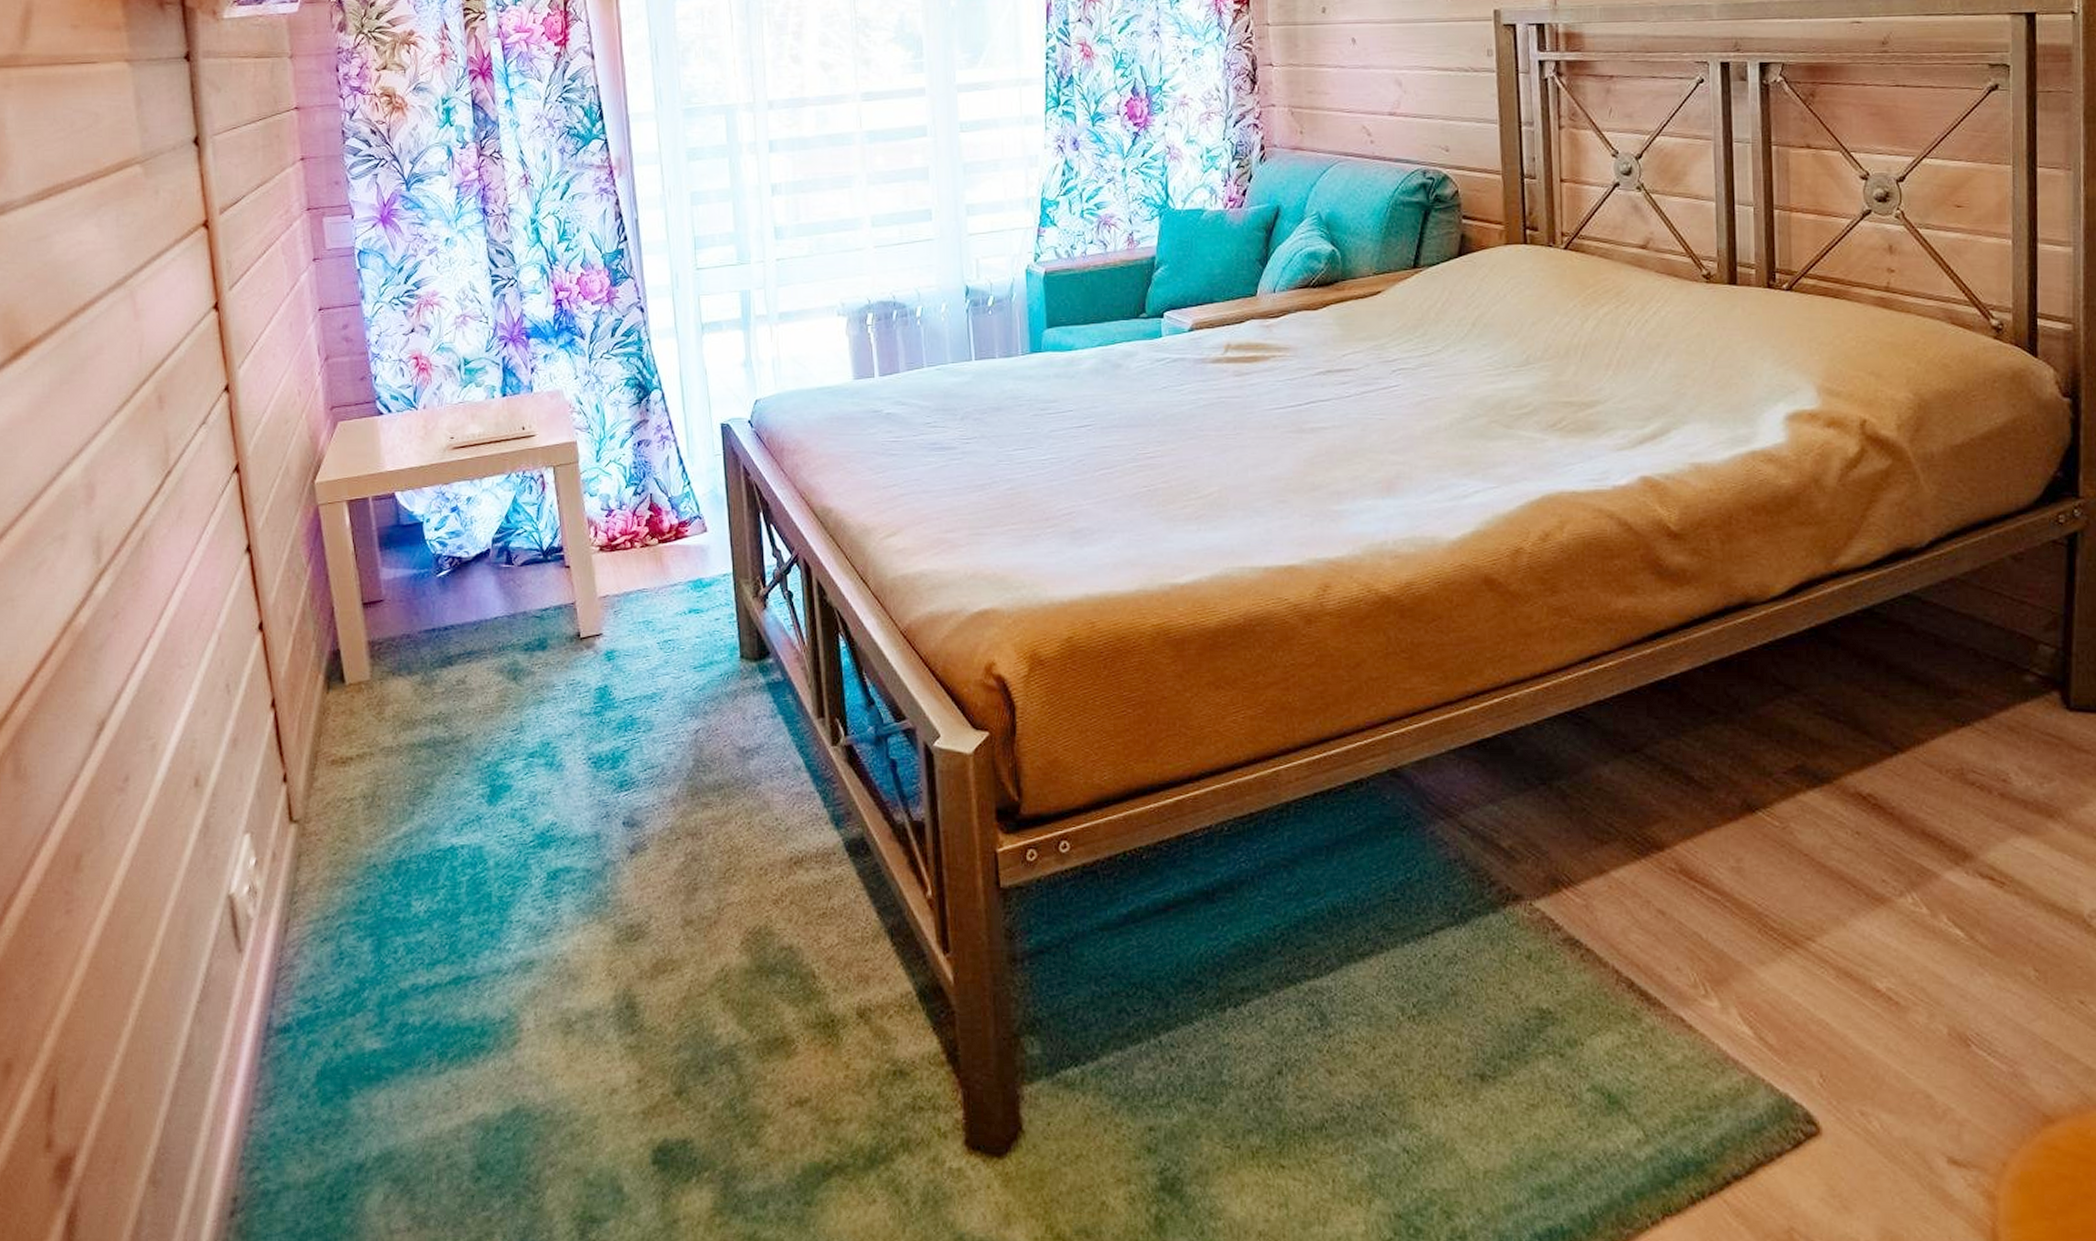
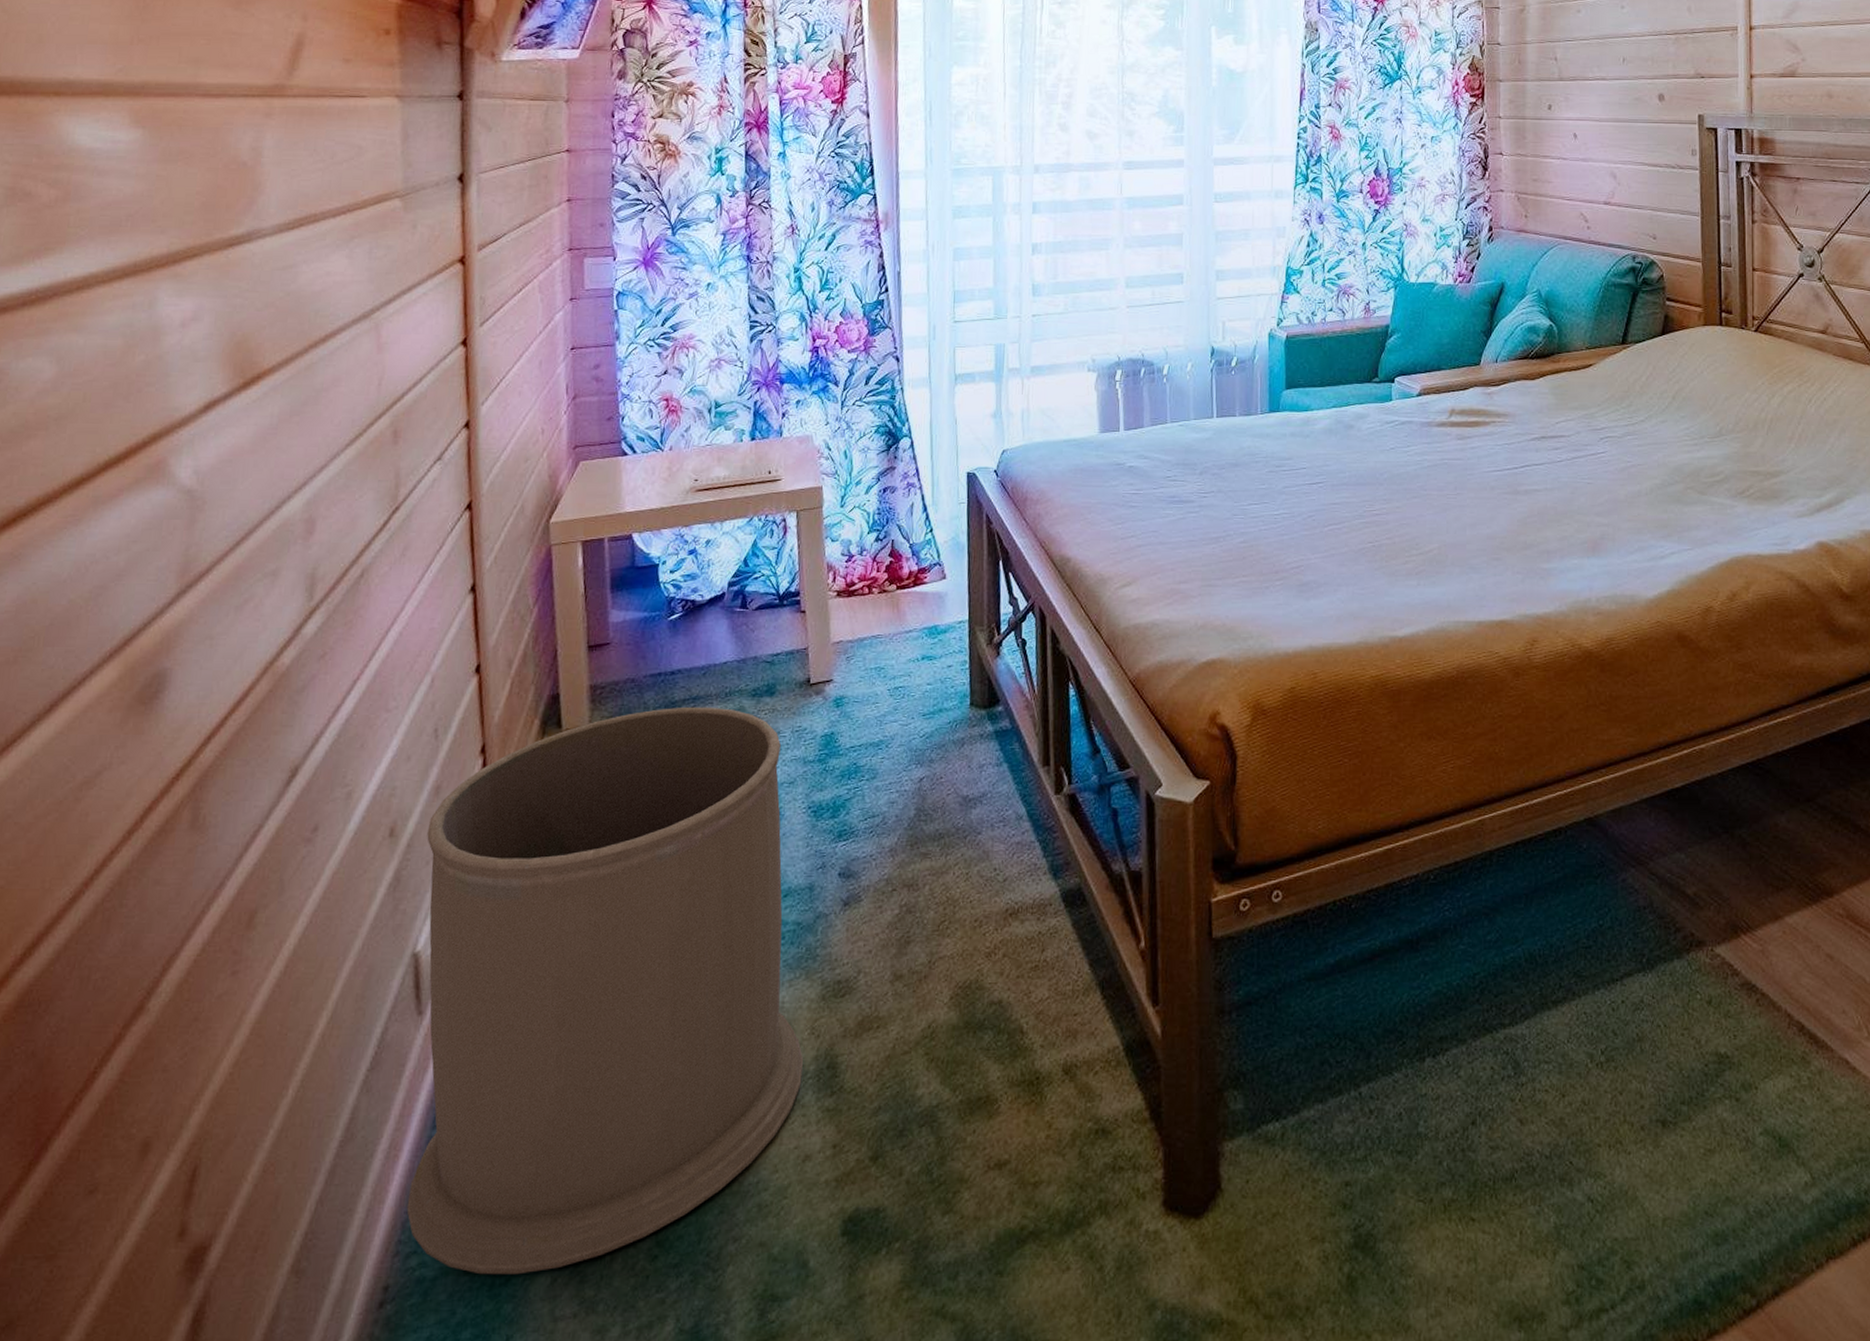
trash can: none [229,661,603,1191] -> present [406,706,803,1275]

